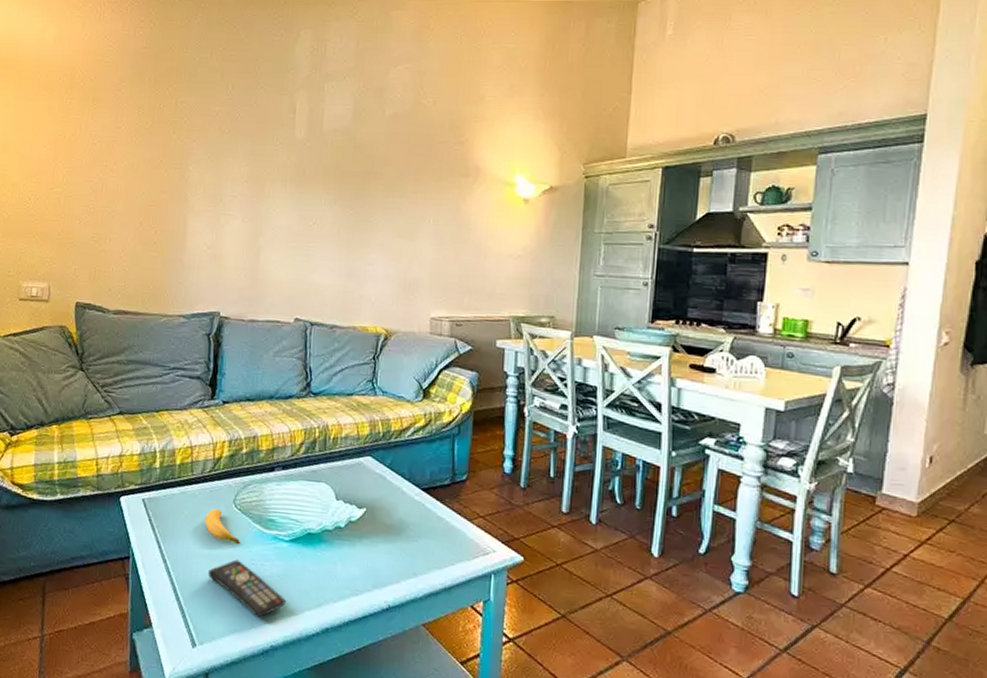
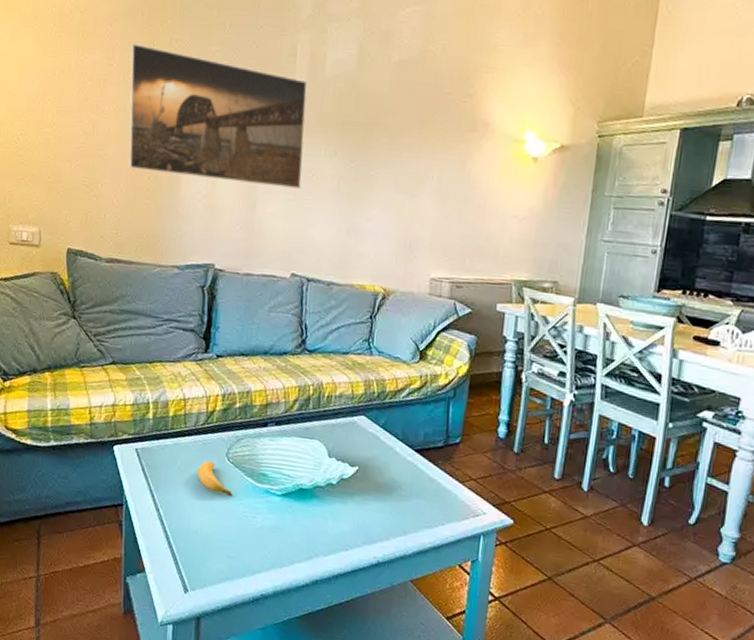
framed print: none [136,107,307,237] -> present [129,43,308,189]
remote control: present [208,559,287,618] -> none [201,511,278,568]

